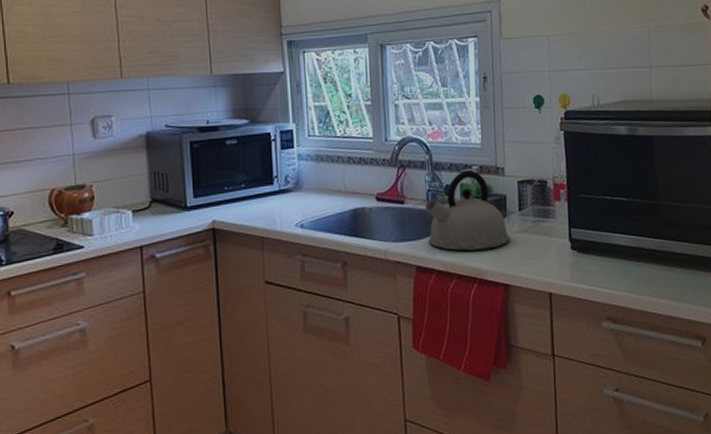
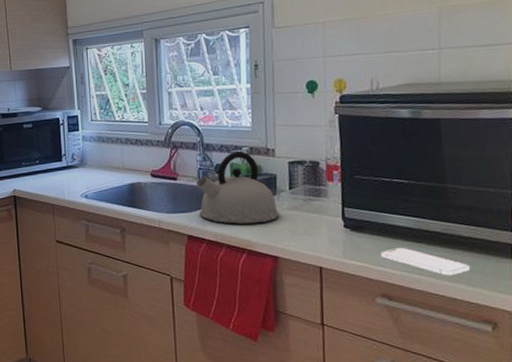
smartphone: none [605,267,682,294] -> present [381,247,471,276]

